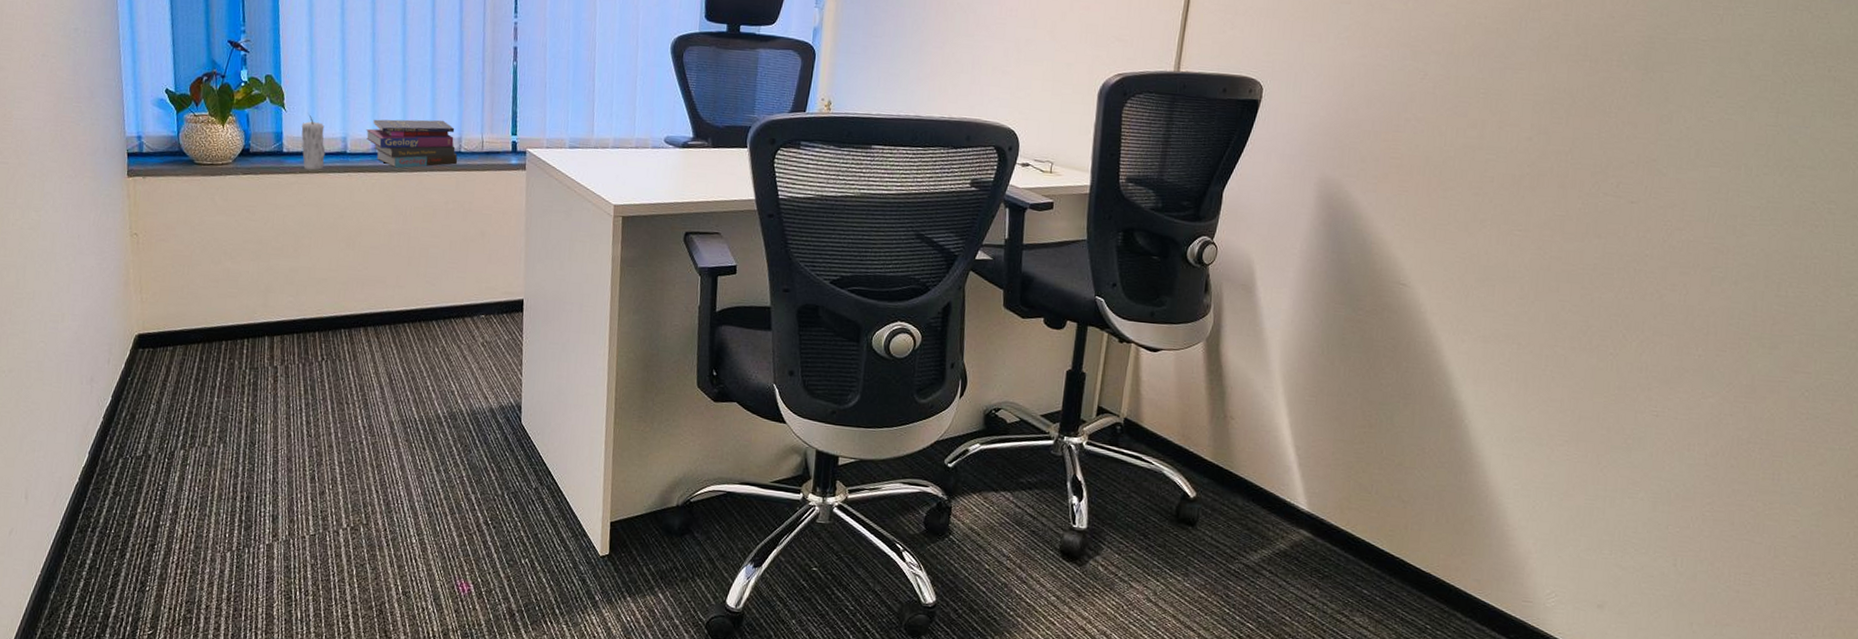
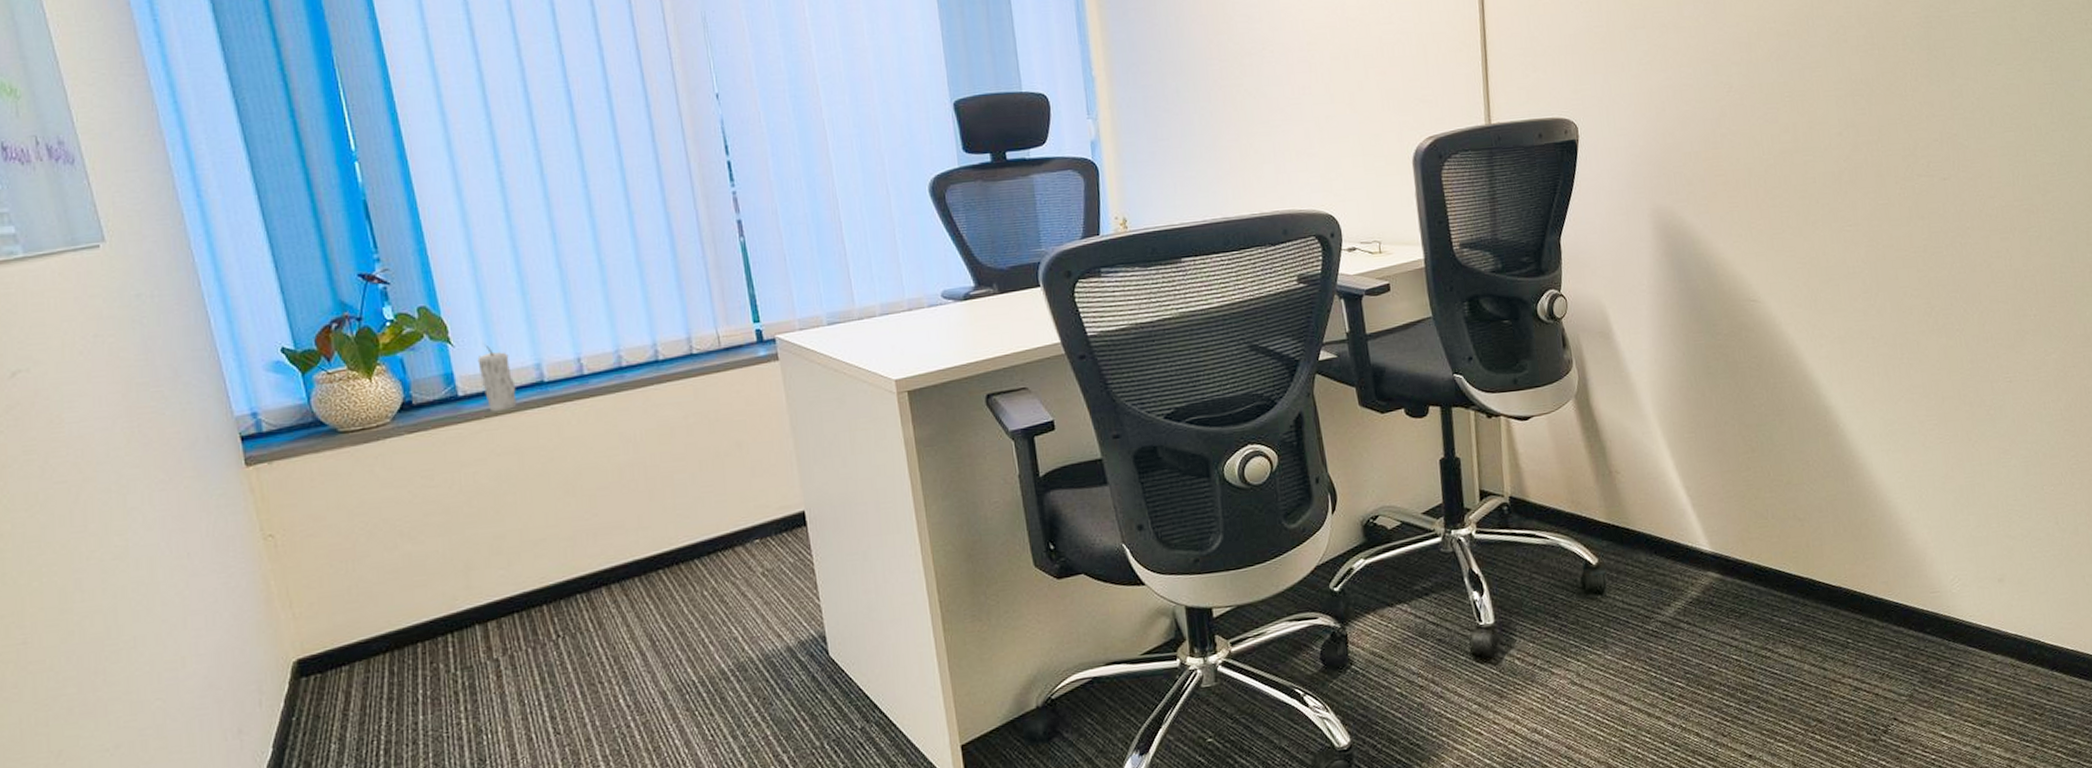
books: present [366,119,458,169] -> none [565,321,691,389]

